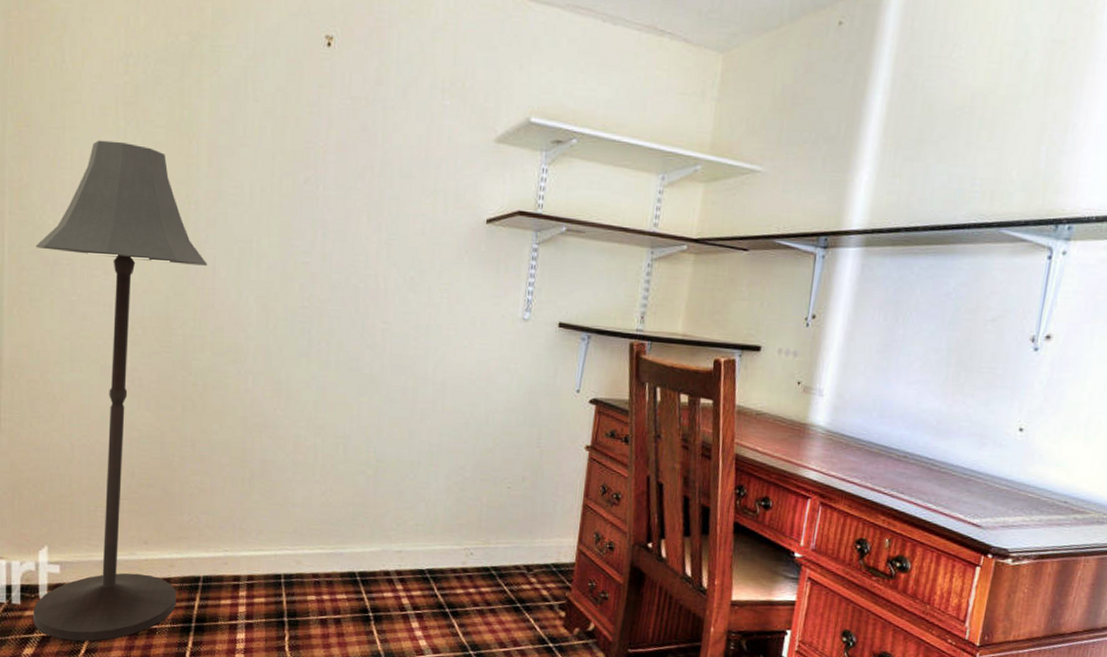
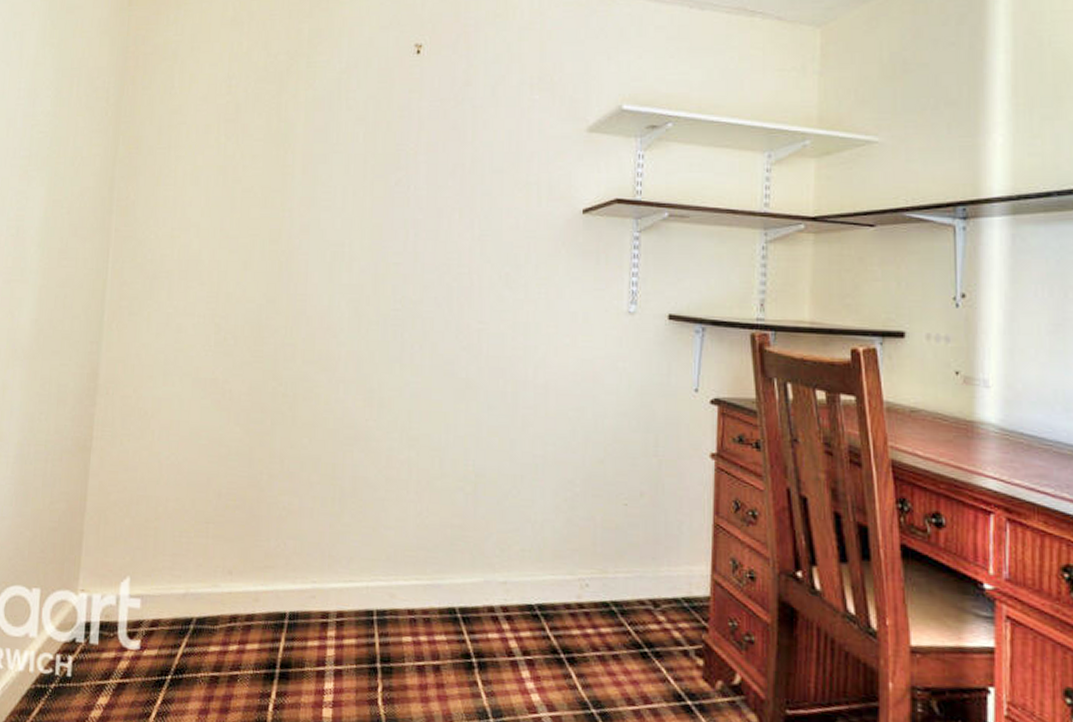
floor lamp: present [32,140,208,642] -> none [109,156,300,690]

